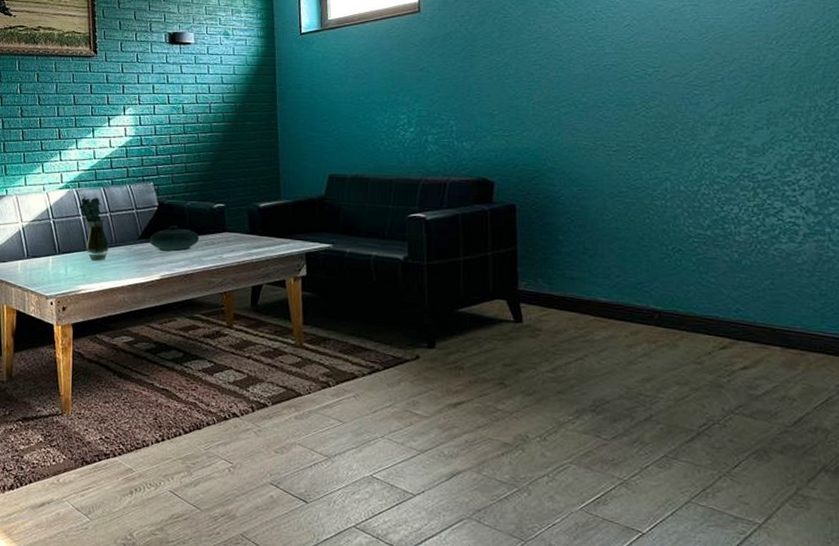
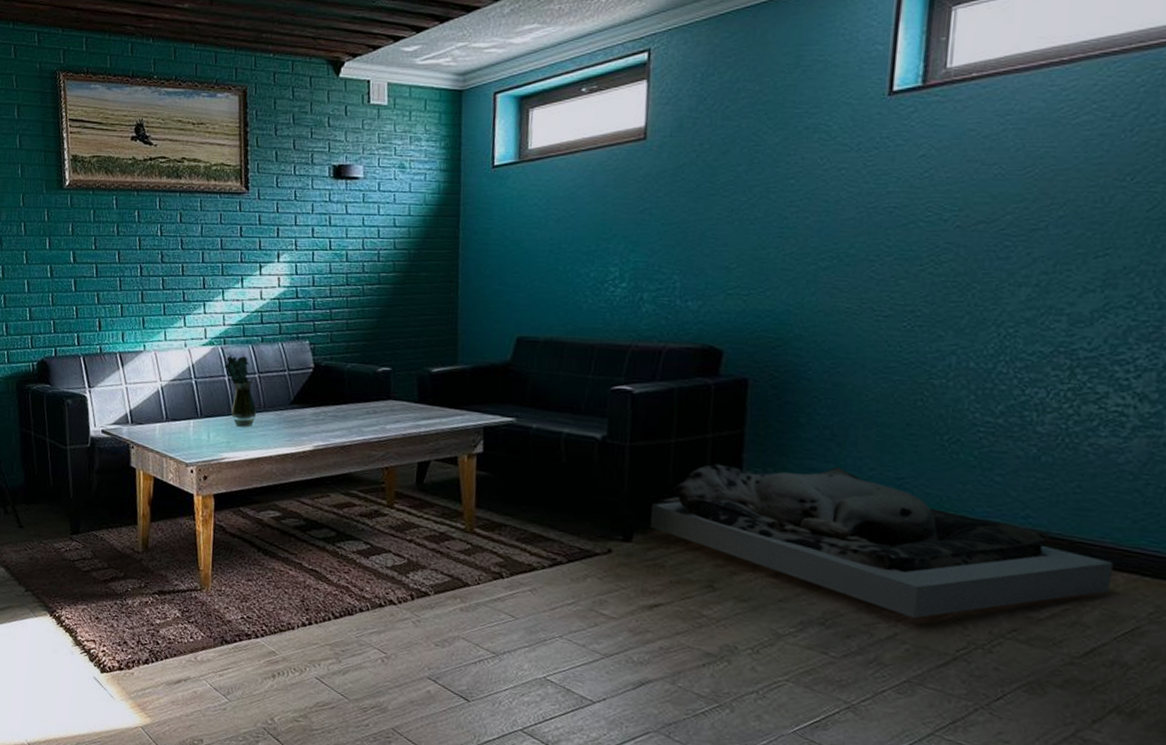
decorative bowl: present [149,225,200,251] -> none [302,390,360,419]
dog bed: none [448,275,806,401] -> present [649,463,1115,618]

